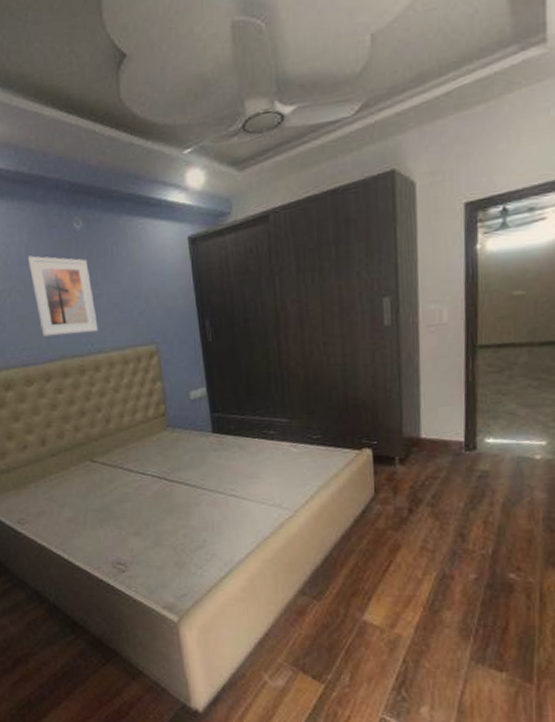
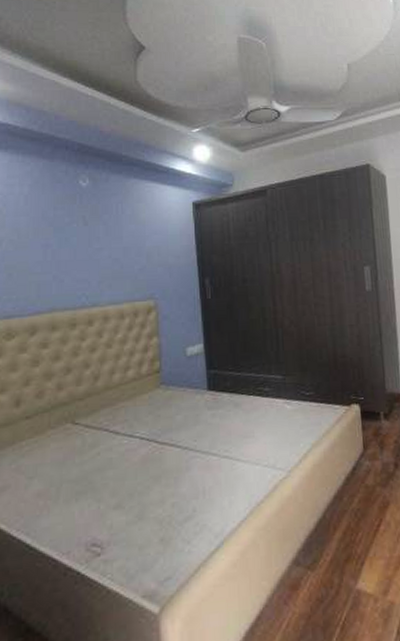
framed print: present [28,255,99,337] -> none [26,207,96,288]

